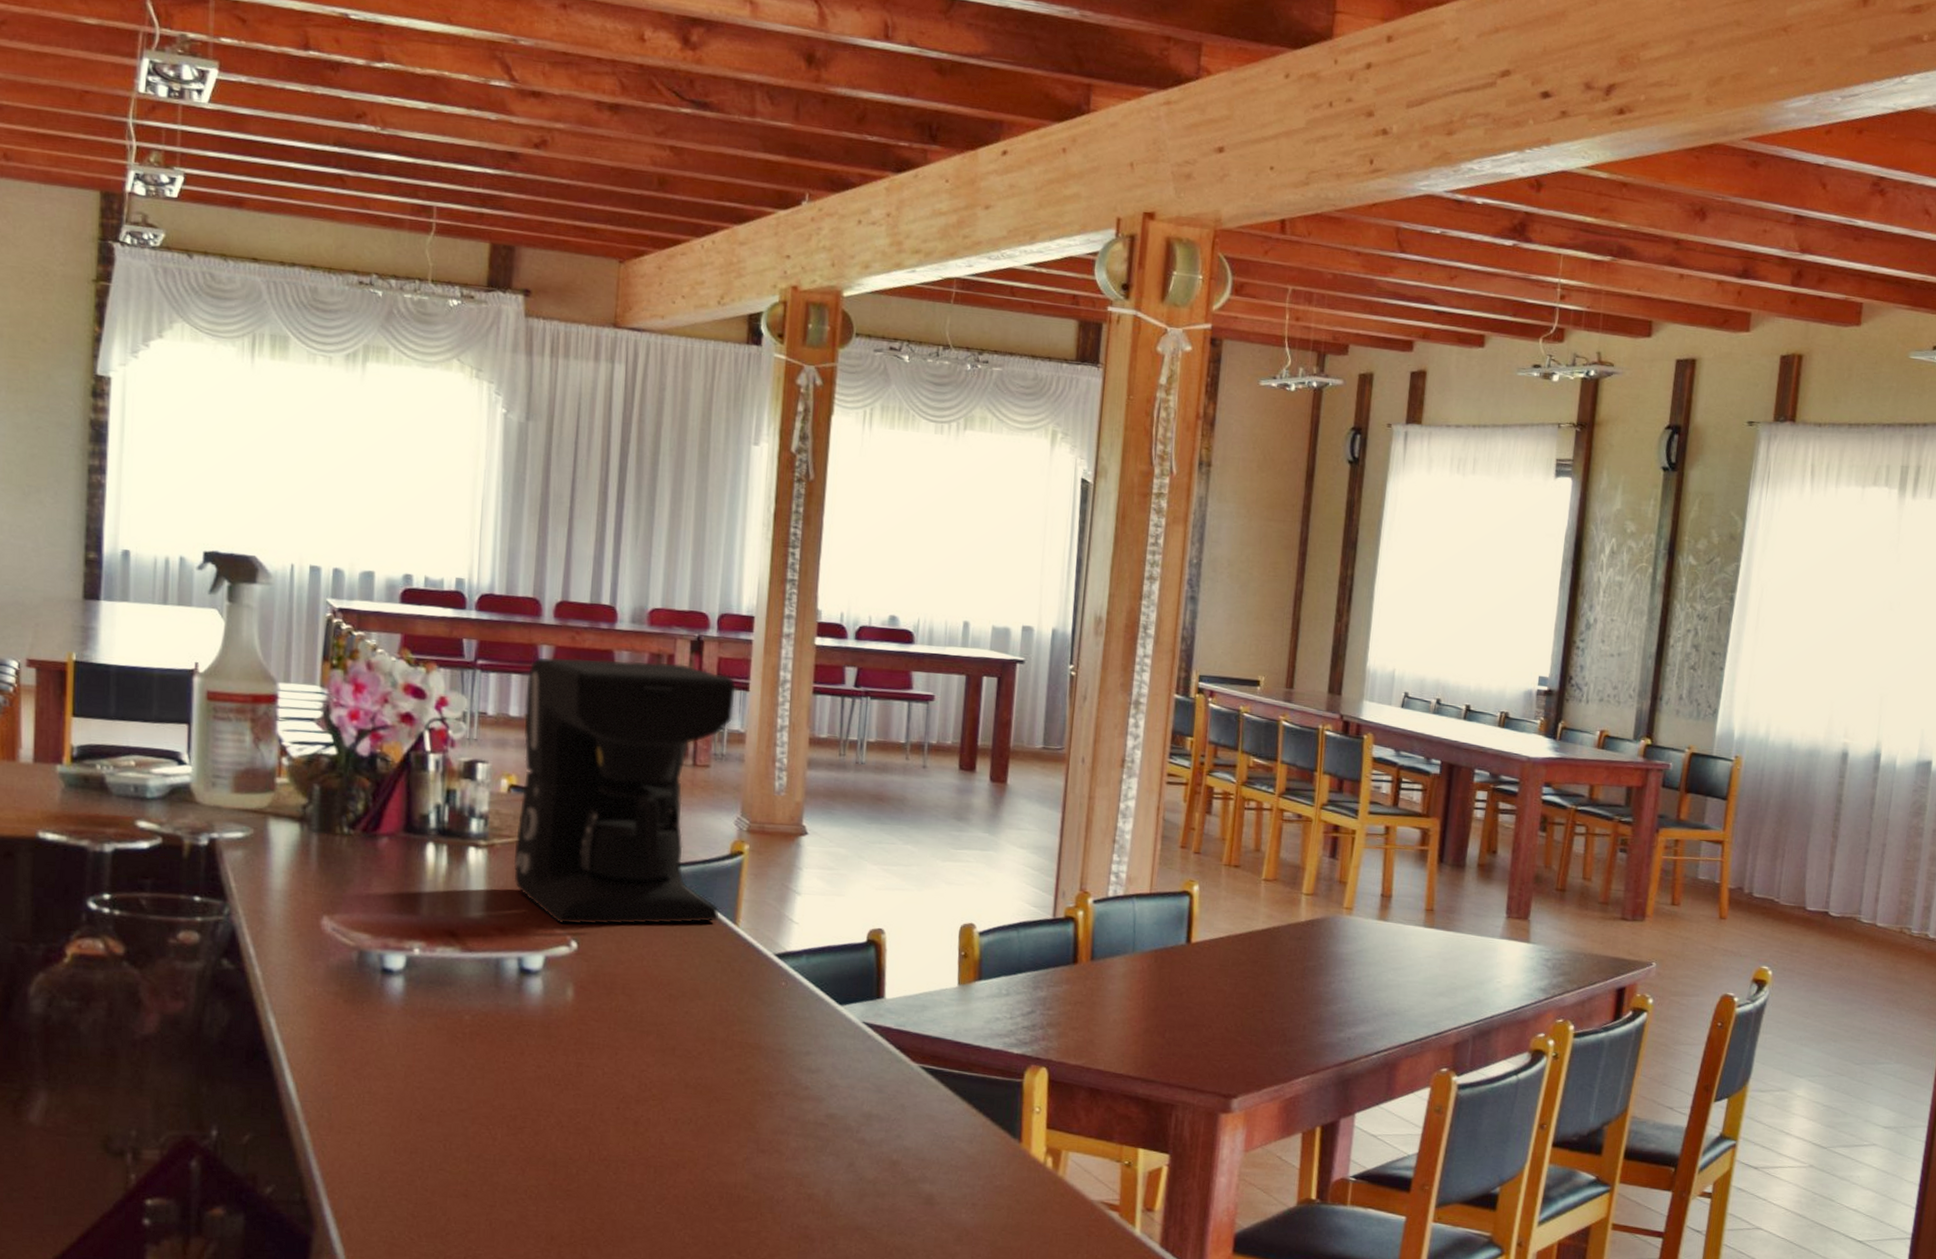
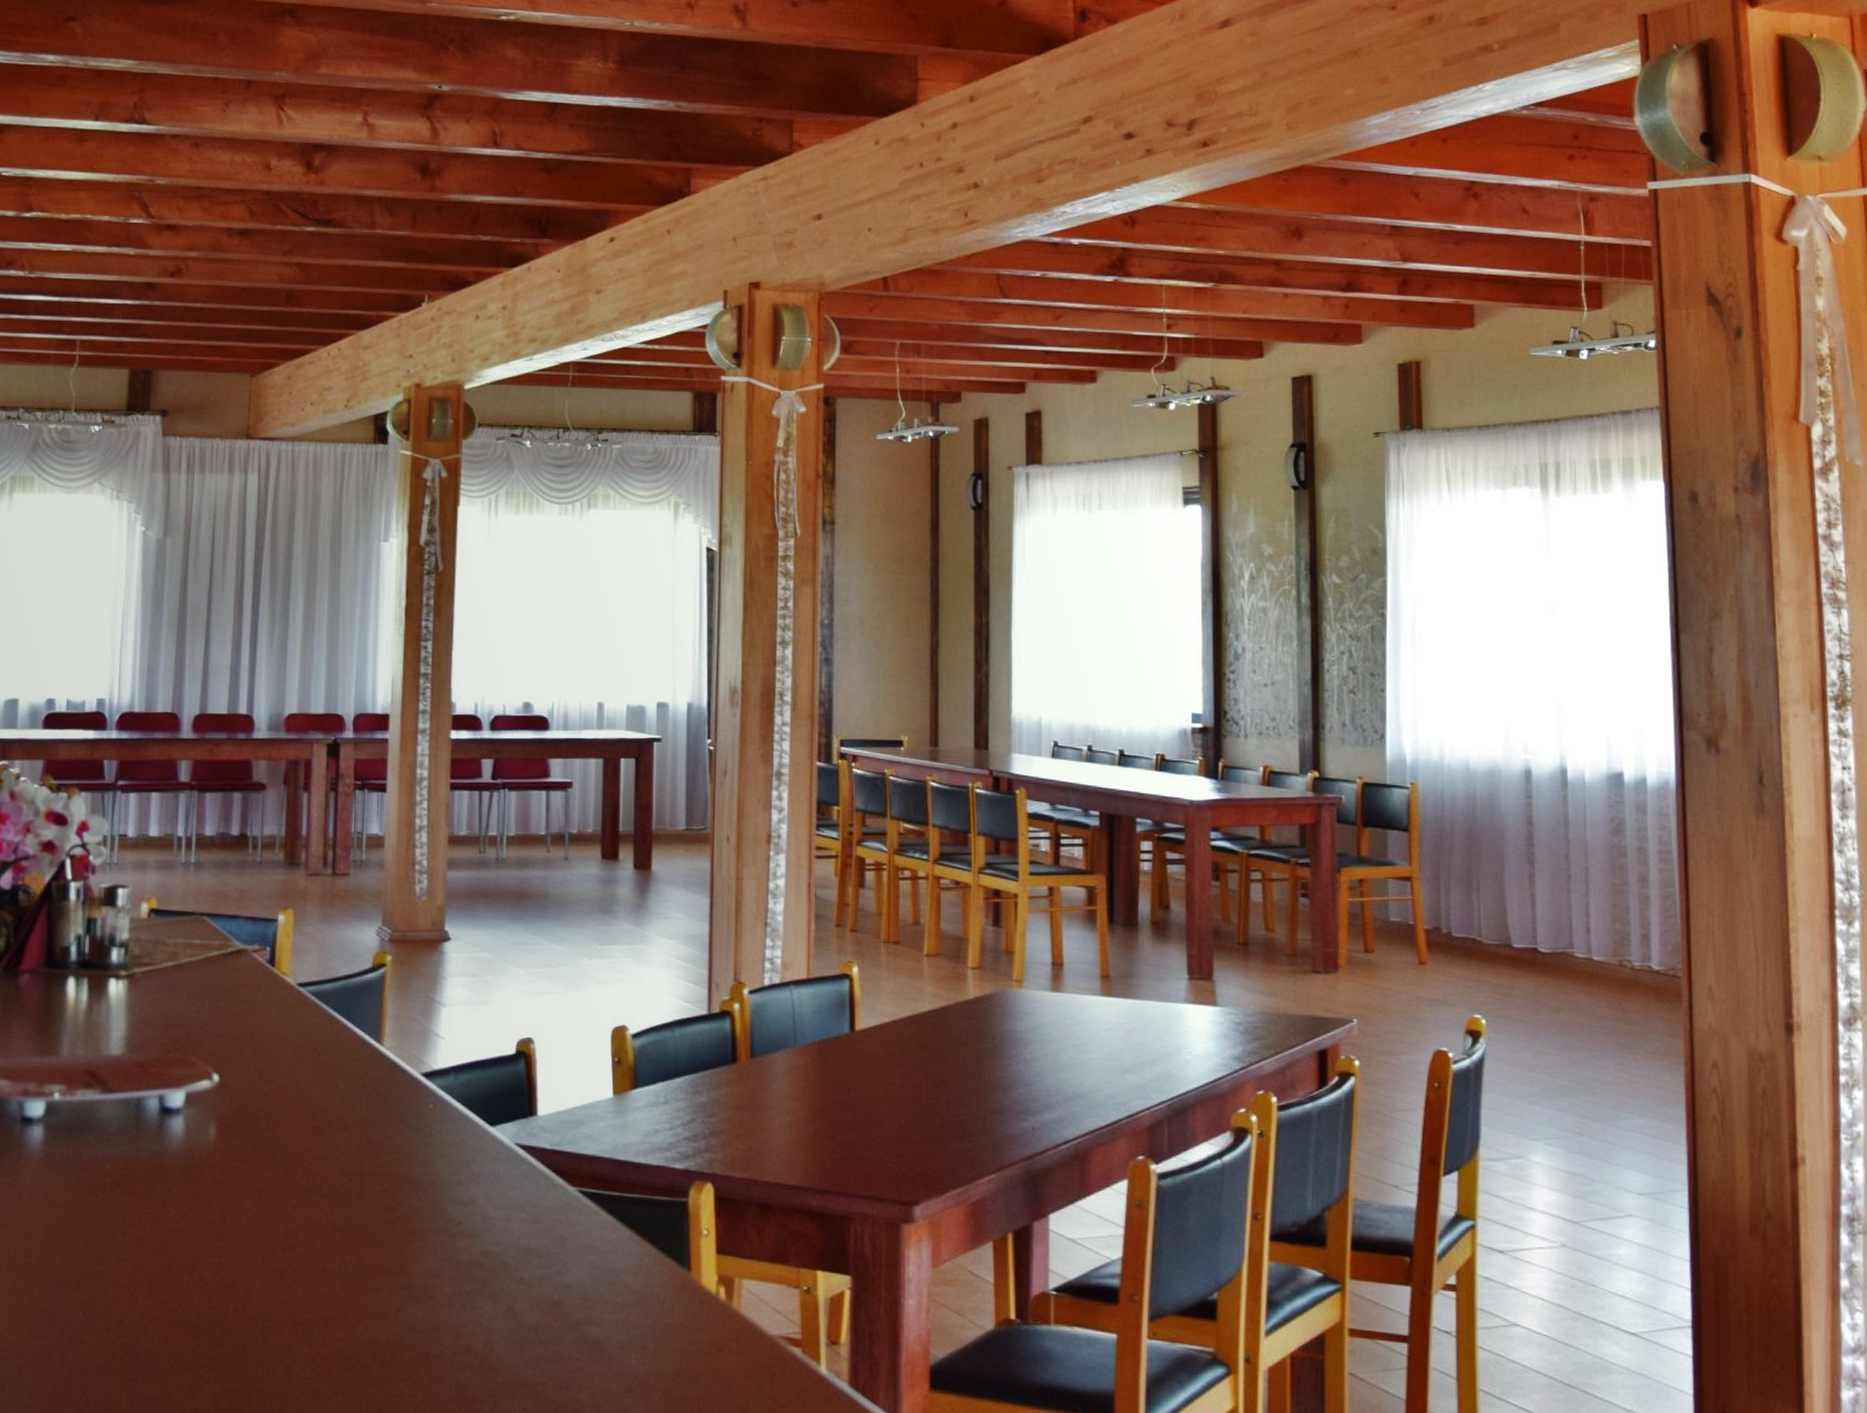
coffee maker: present [513,657,736,925] -> none [154,769,373,1056]

